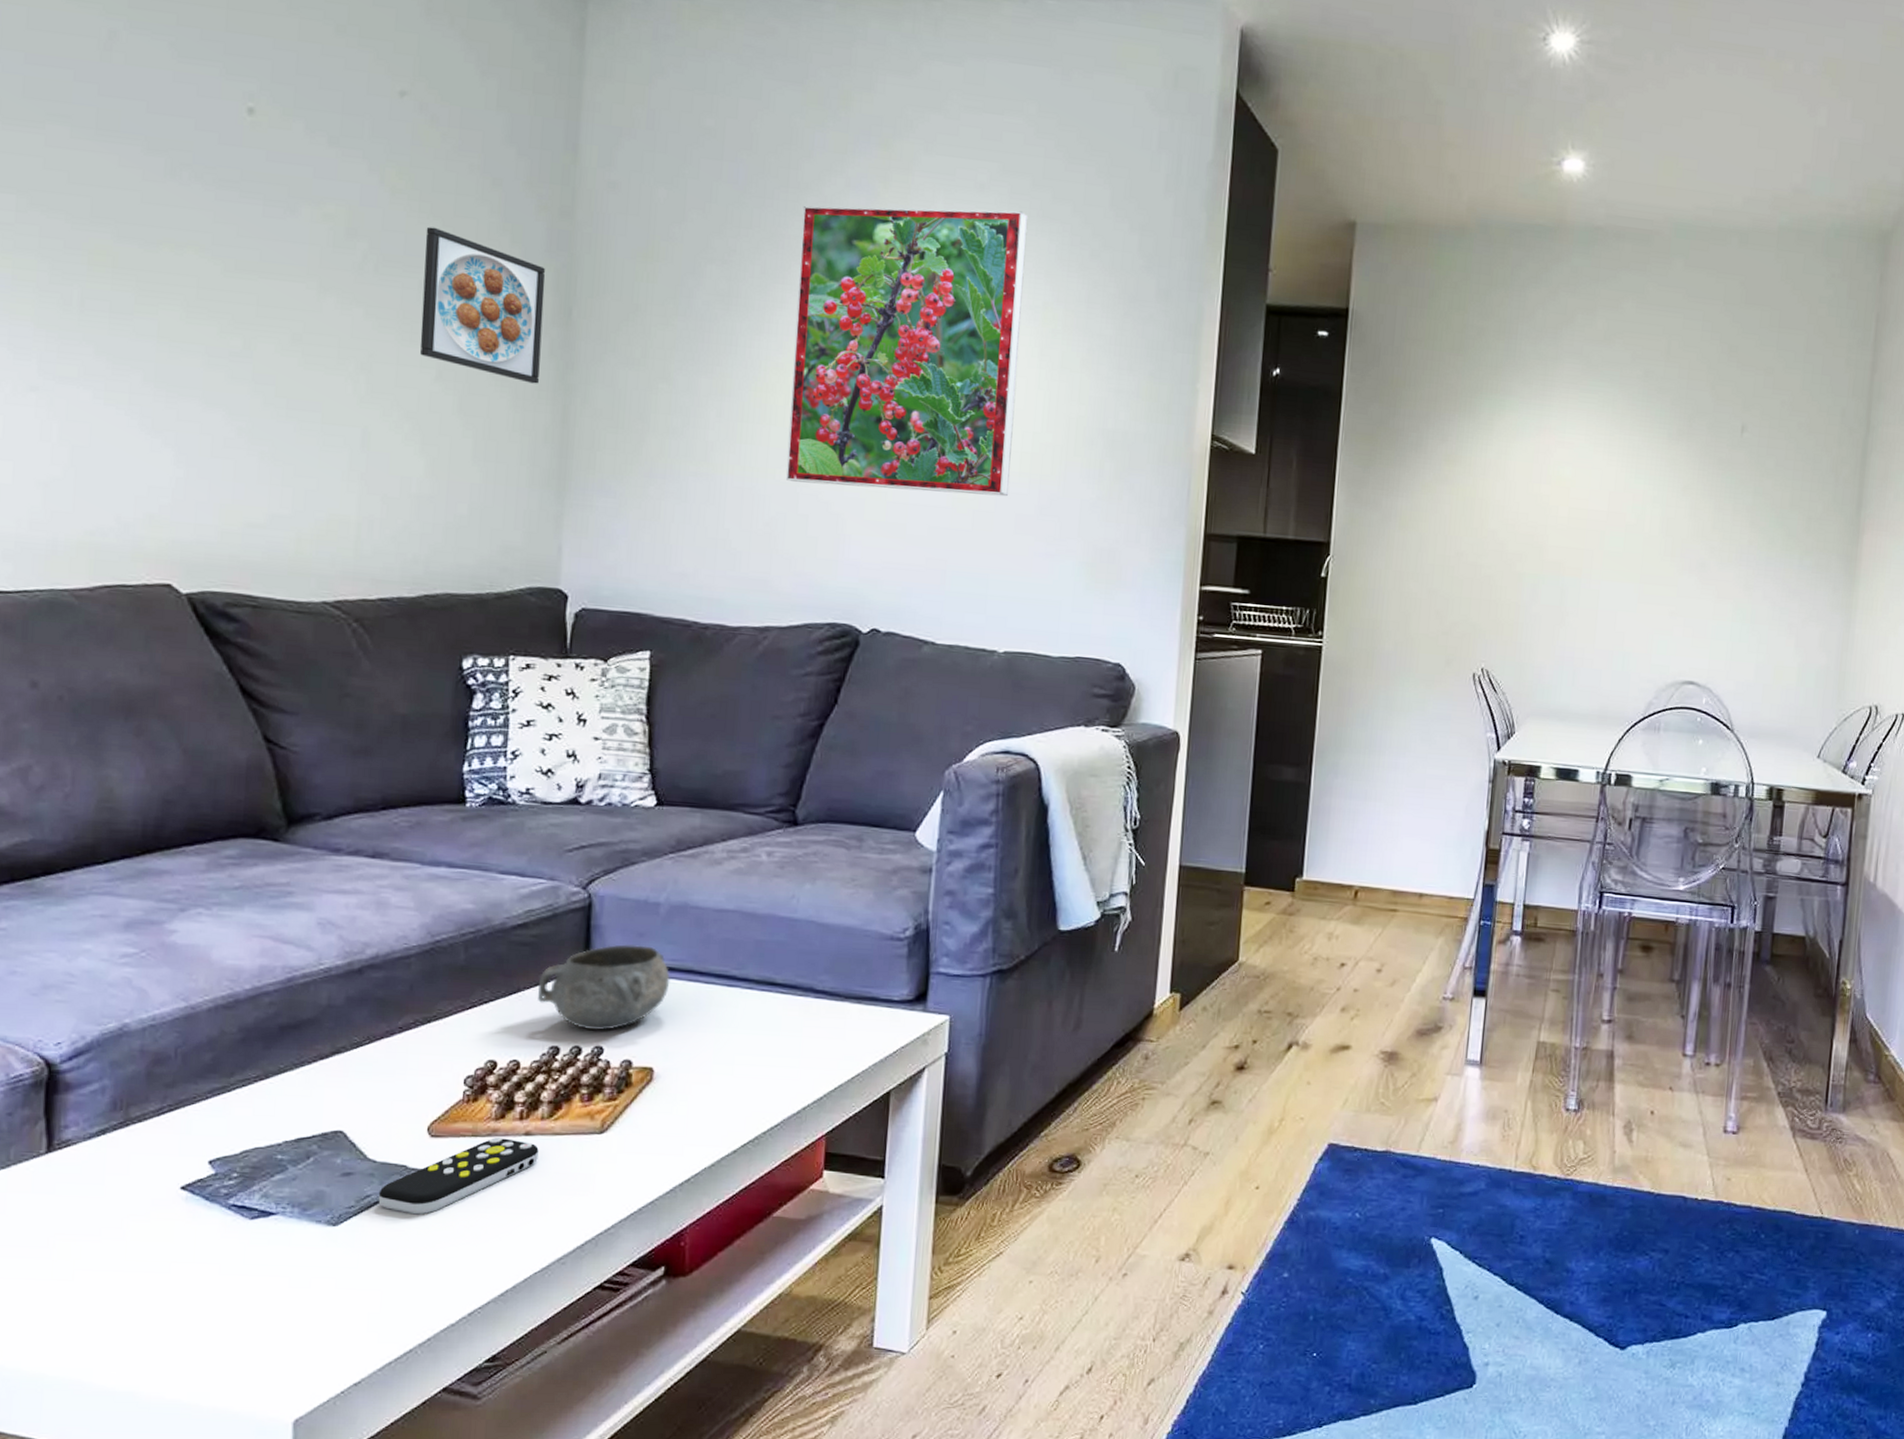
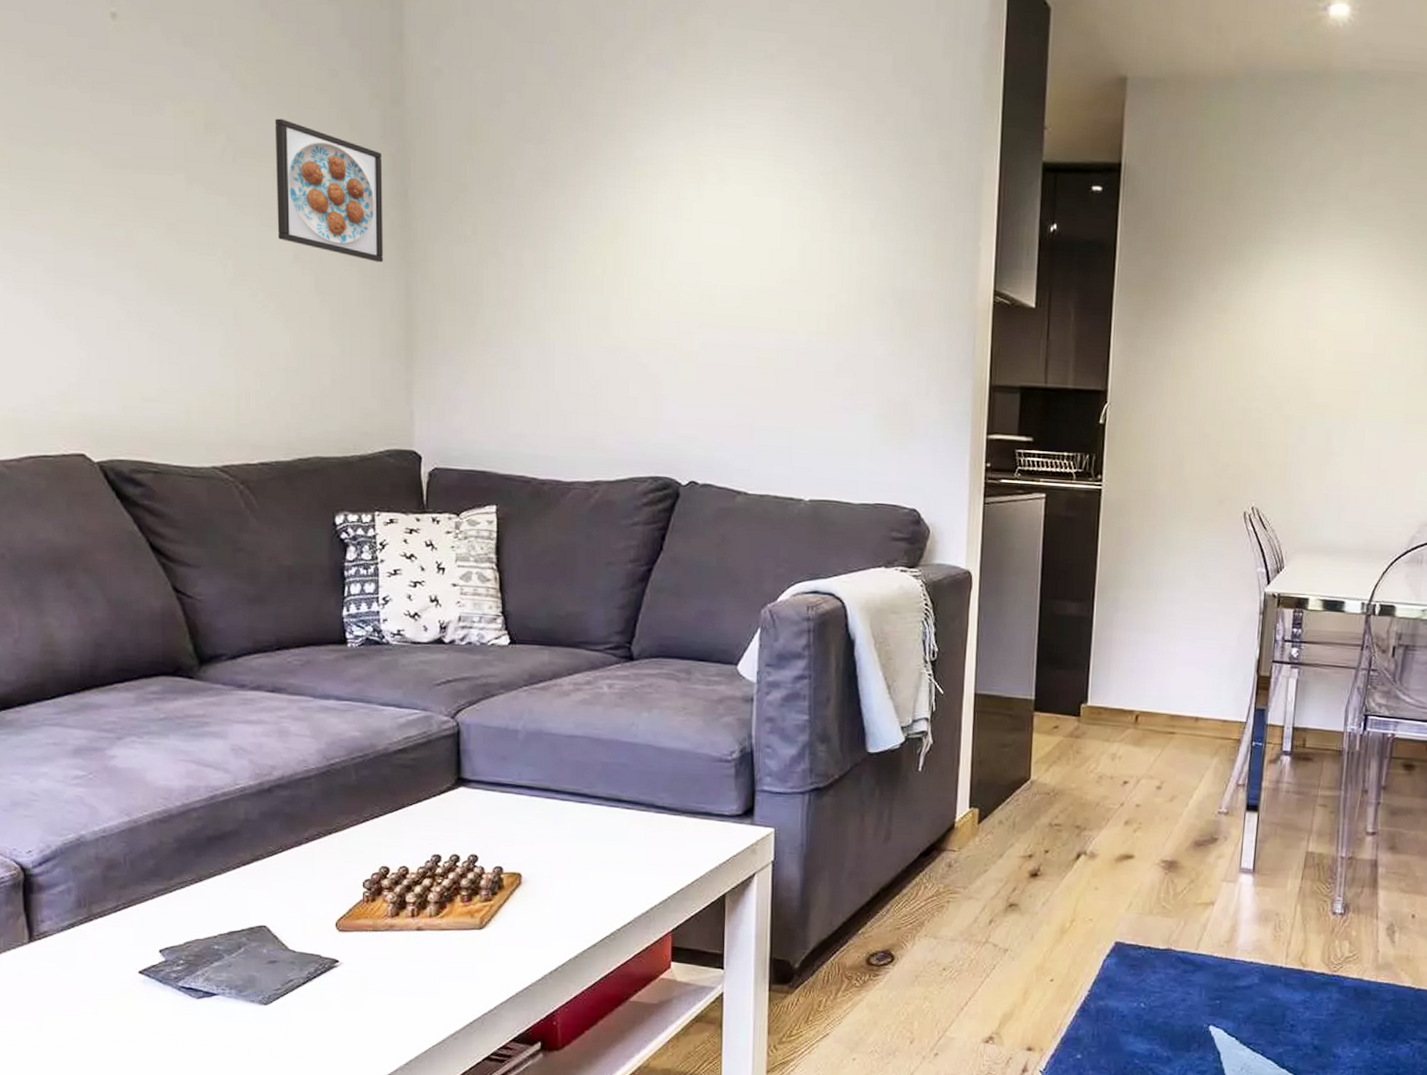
remote control: present [378,1136,539,1215] -> none [299,931,429,997]
decorative bowl: present [537,944,670,1030] -> none [419,766,531,841]
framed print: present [785,205,1029,497] -> none [606,79,816,355]

